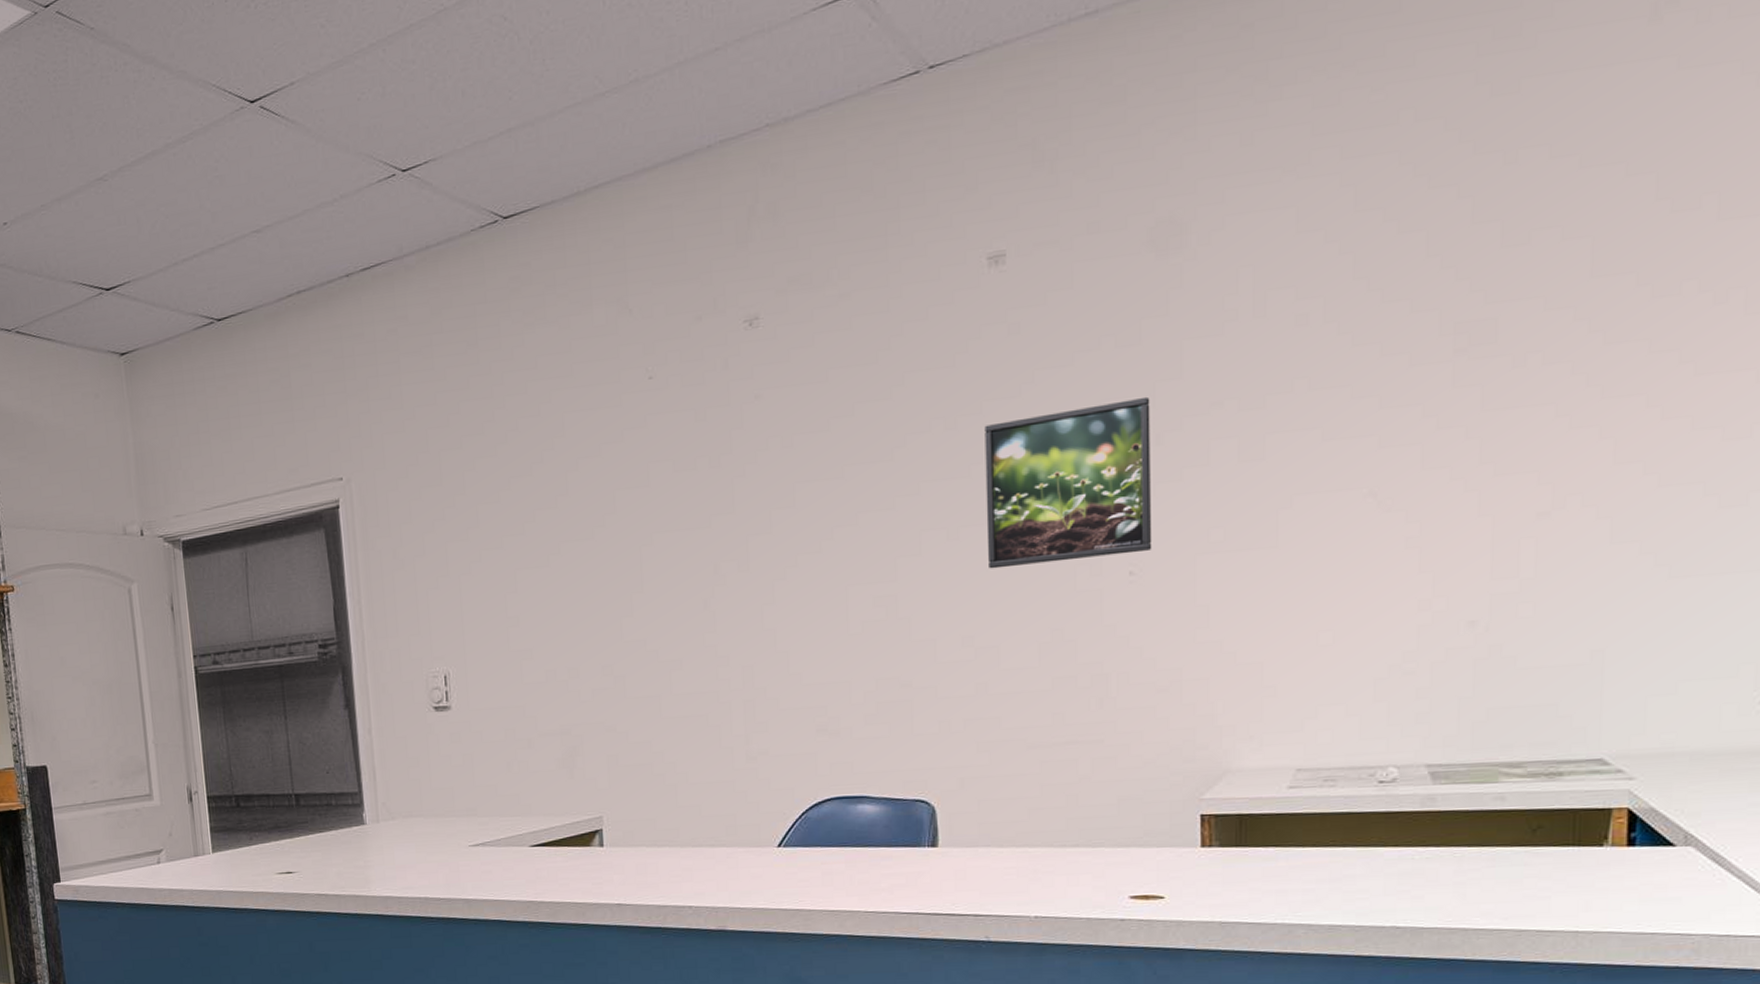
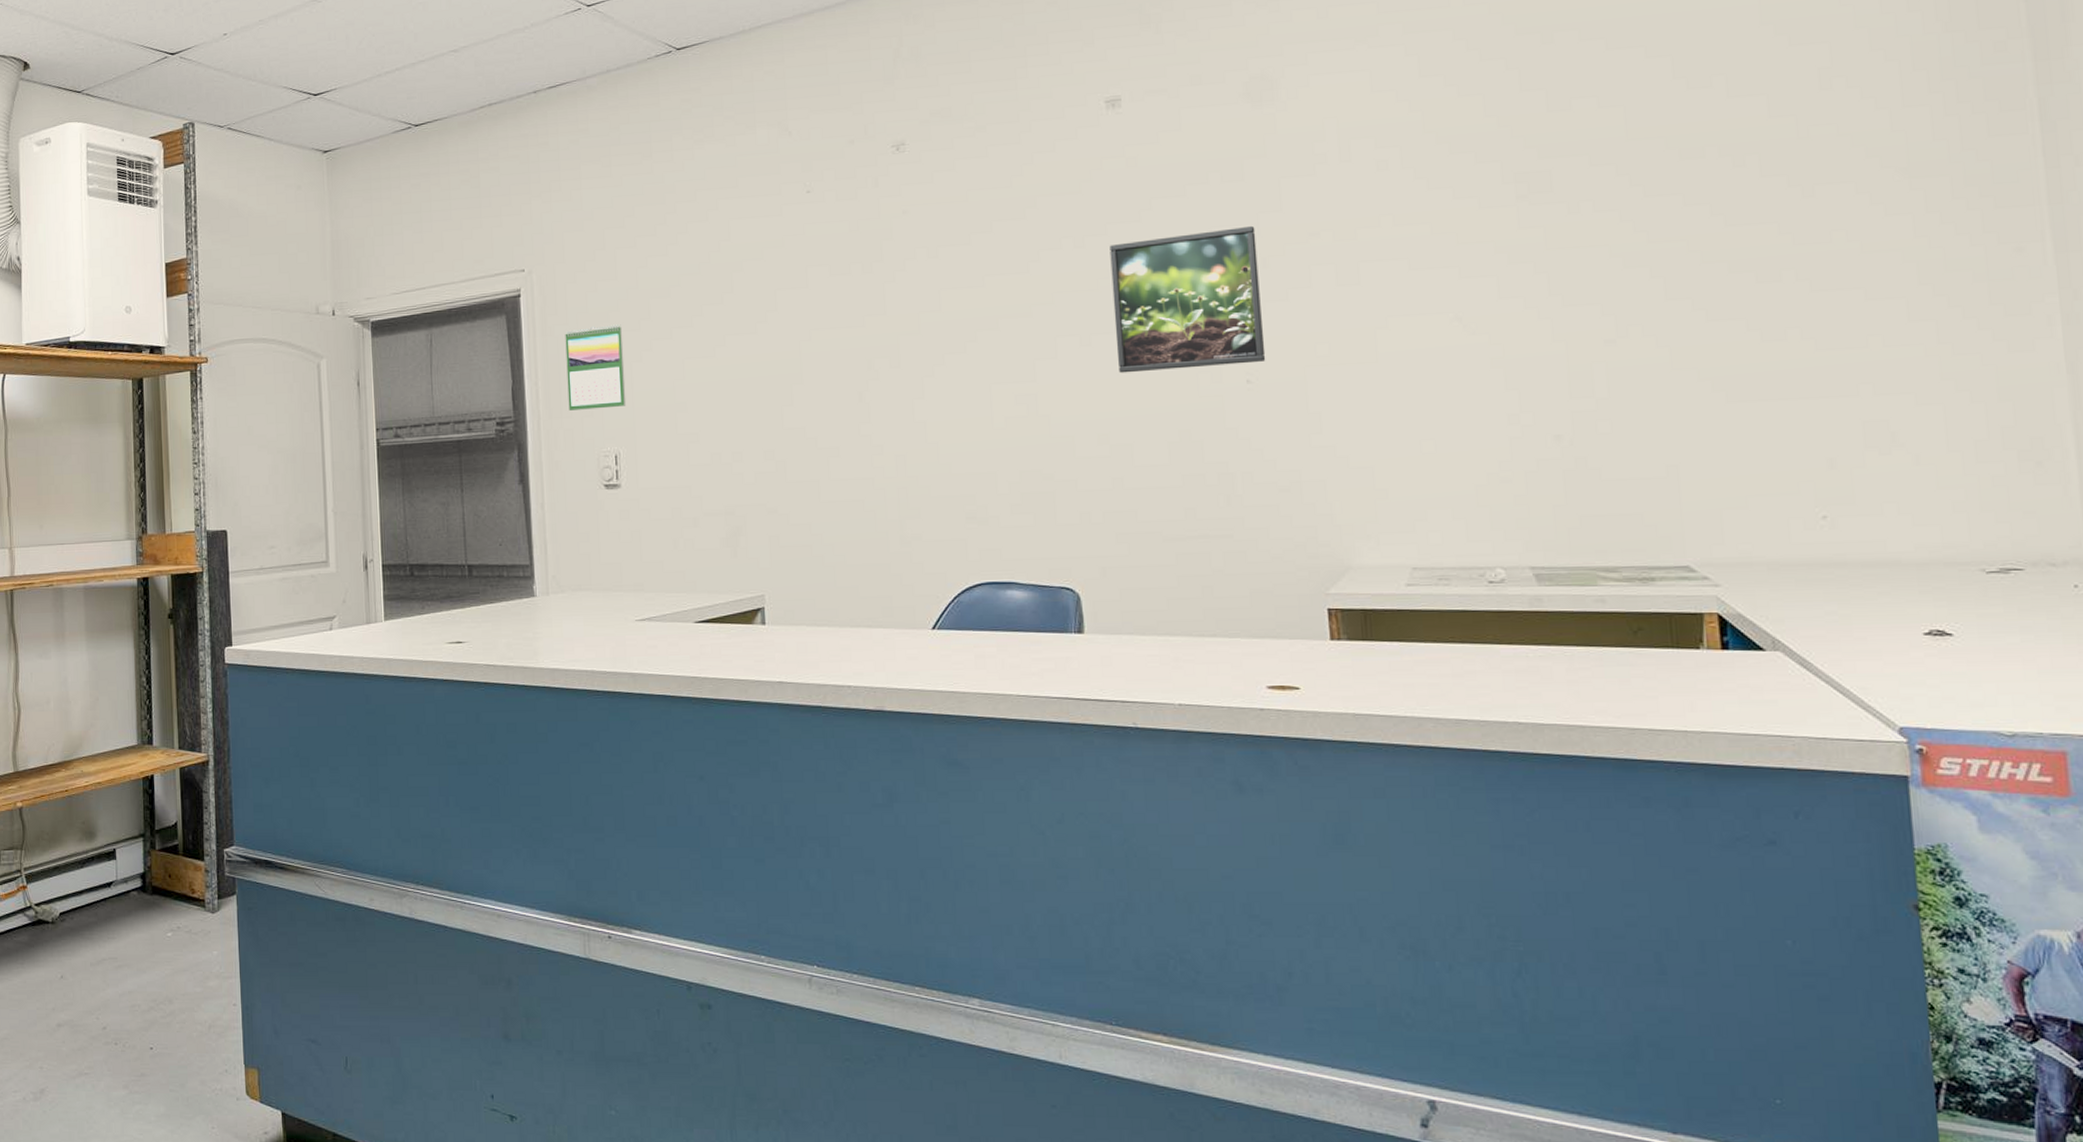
calendar: none [388,534,455,630] -> present [565,324,626,411]

